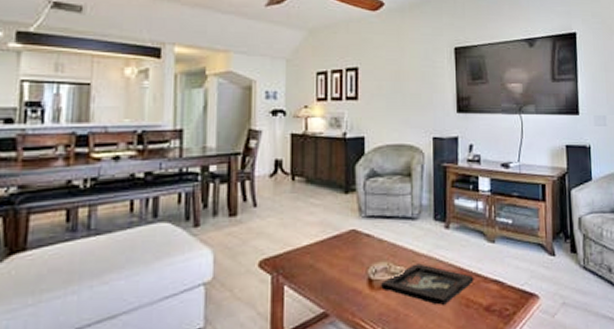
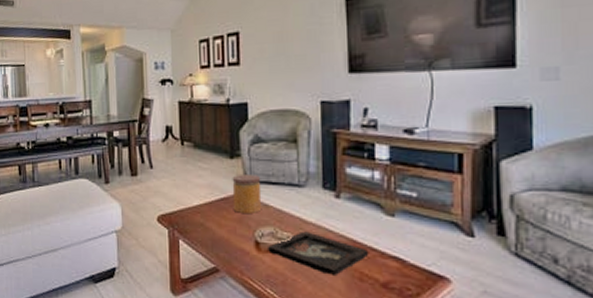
jar: none [346,209,376,250] -> present [232,175,262,213]

